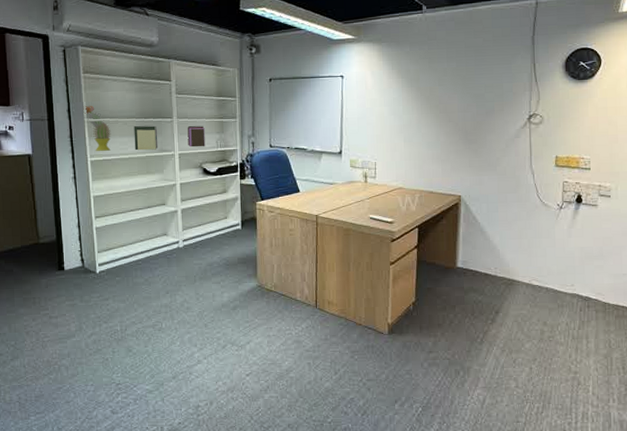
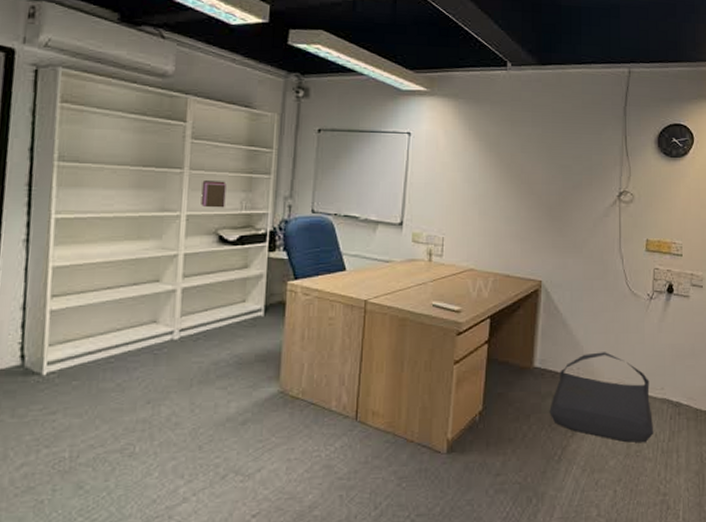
decorative plant: present [83,105,111,152] -> none [54,144,92,207]
books: present [134,125,158,151] -> none [123,176,160,209]
bag: none [471,254,565,330] -> present [549,352,654,443]

